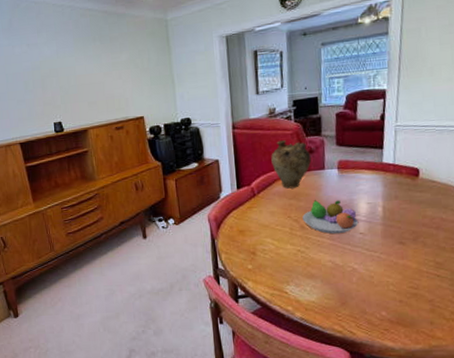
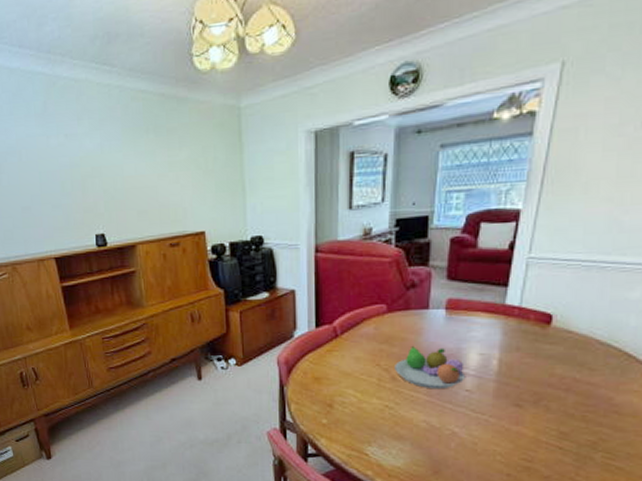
vase: present [271,140,312,189] -> none [361,270,413,330]

